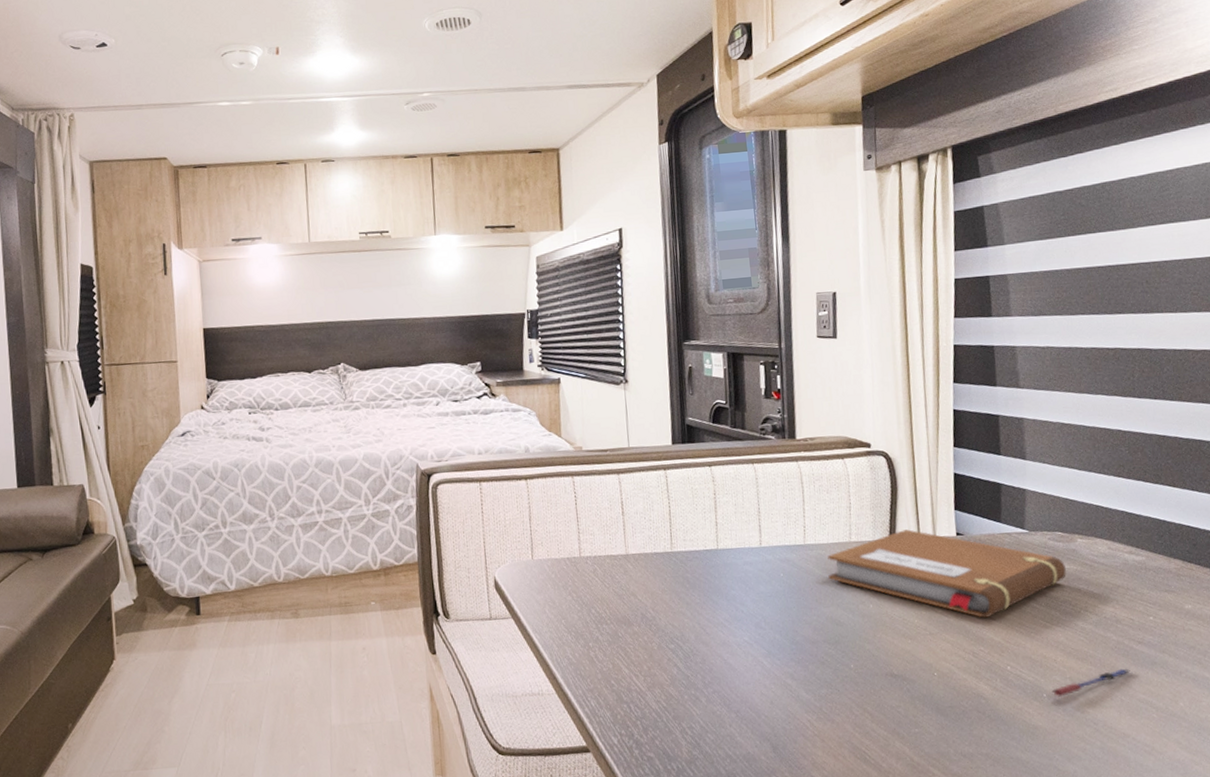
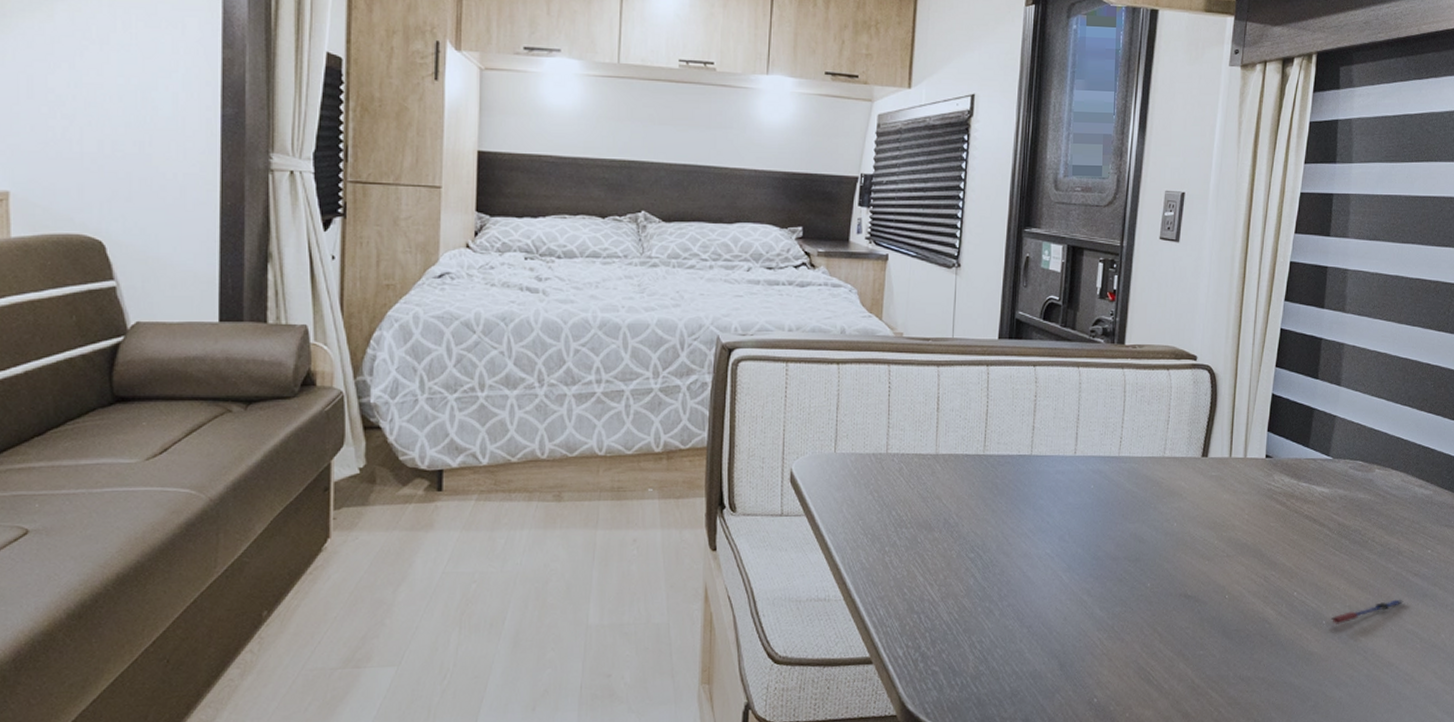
notebook: present [827,529,1066,618] -> none [1138,448,1361,543]

